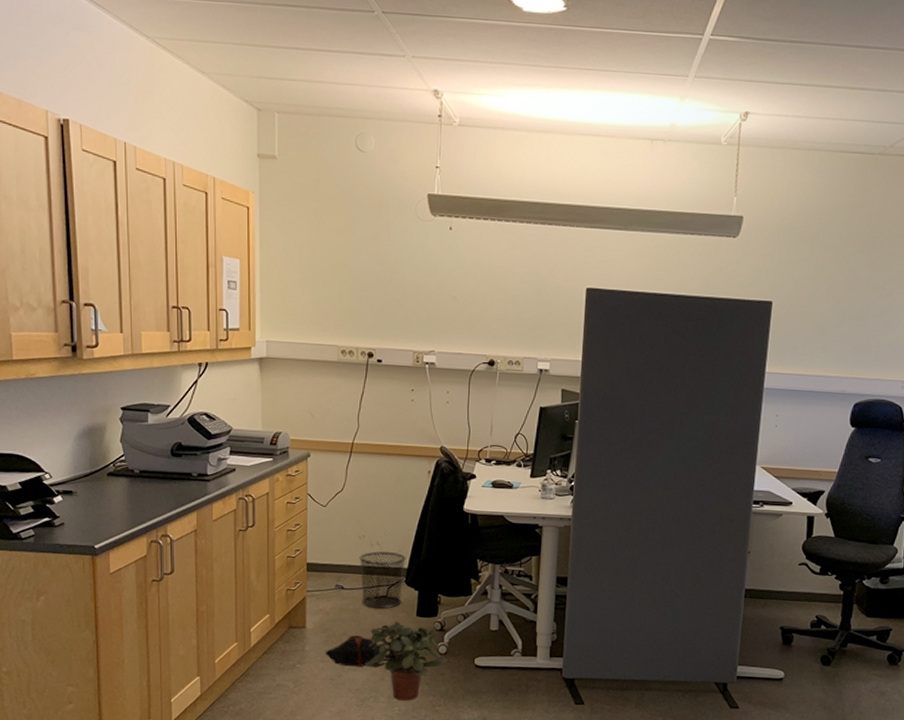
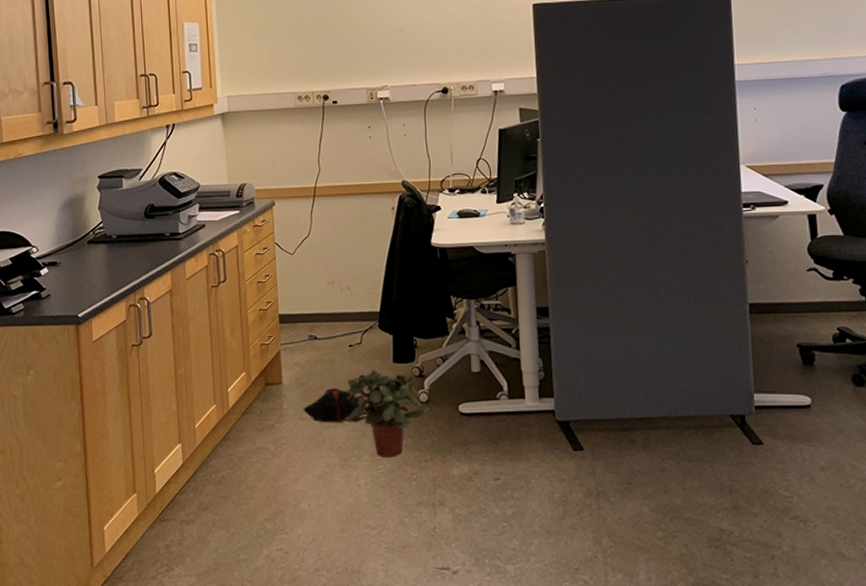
waste bin: present [359,551,406,609] -> none [330,296,378,357]

